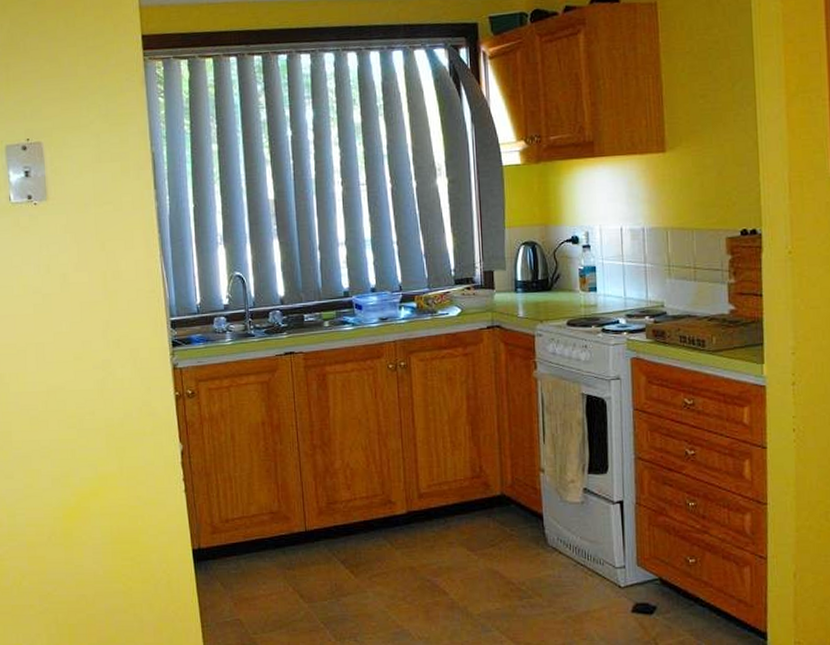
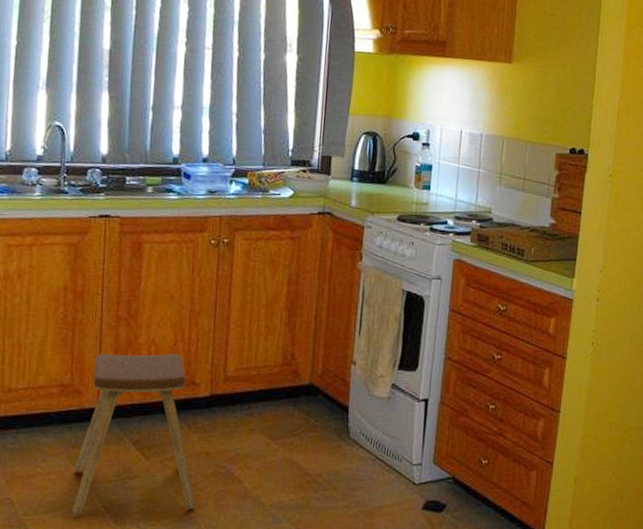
music stool: none [292,475,406,633] -> present [72,353,195,516]

